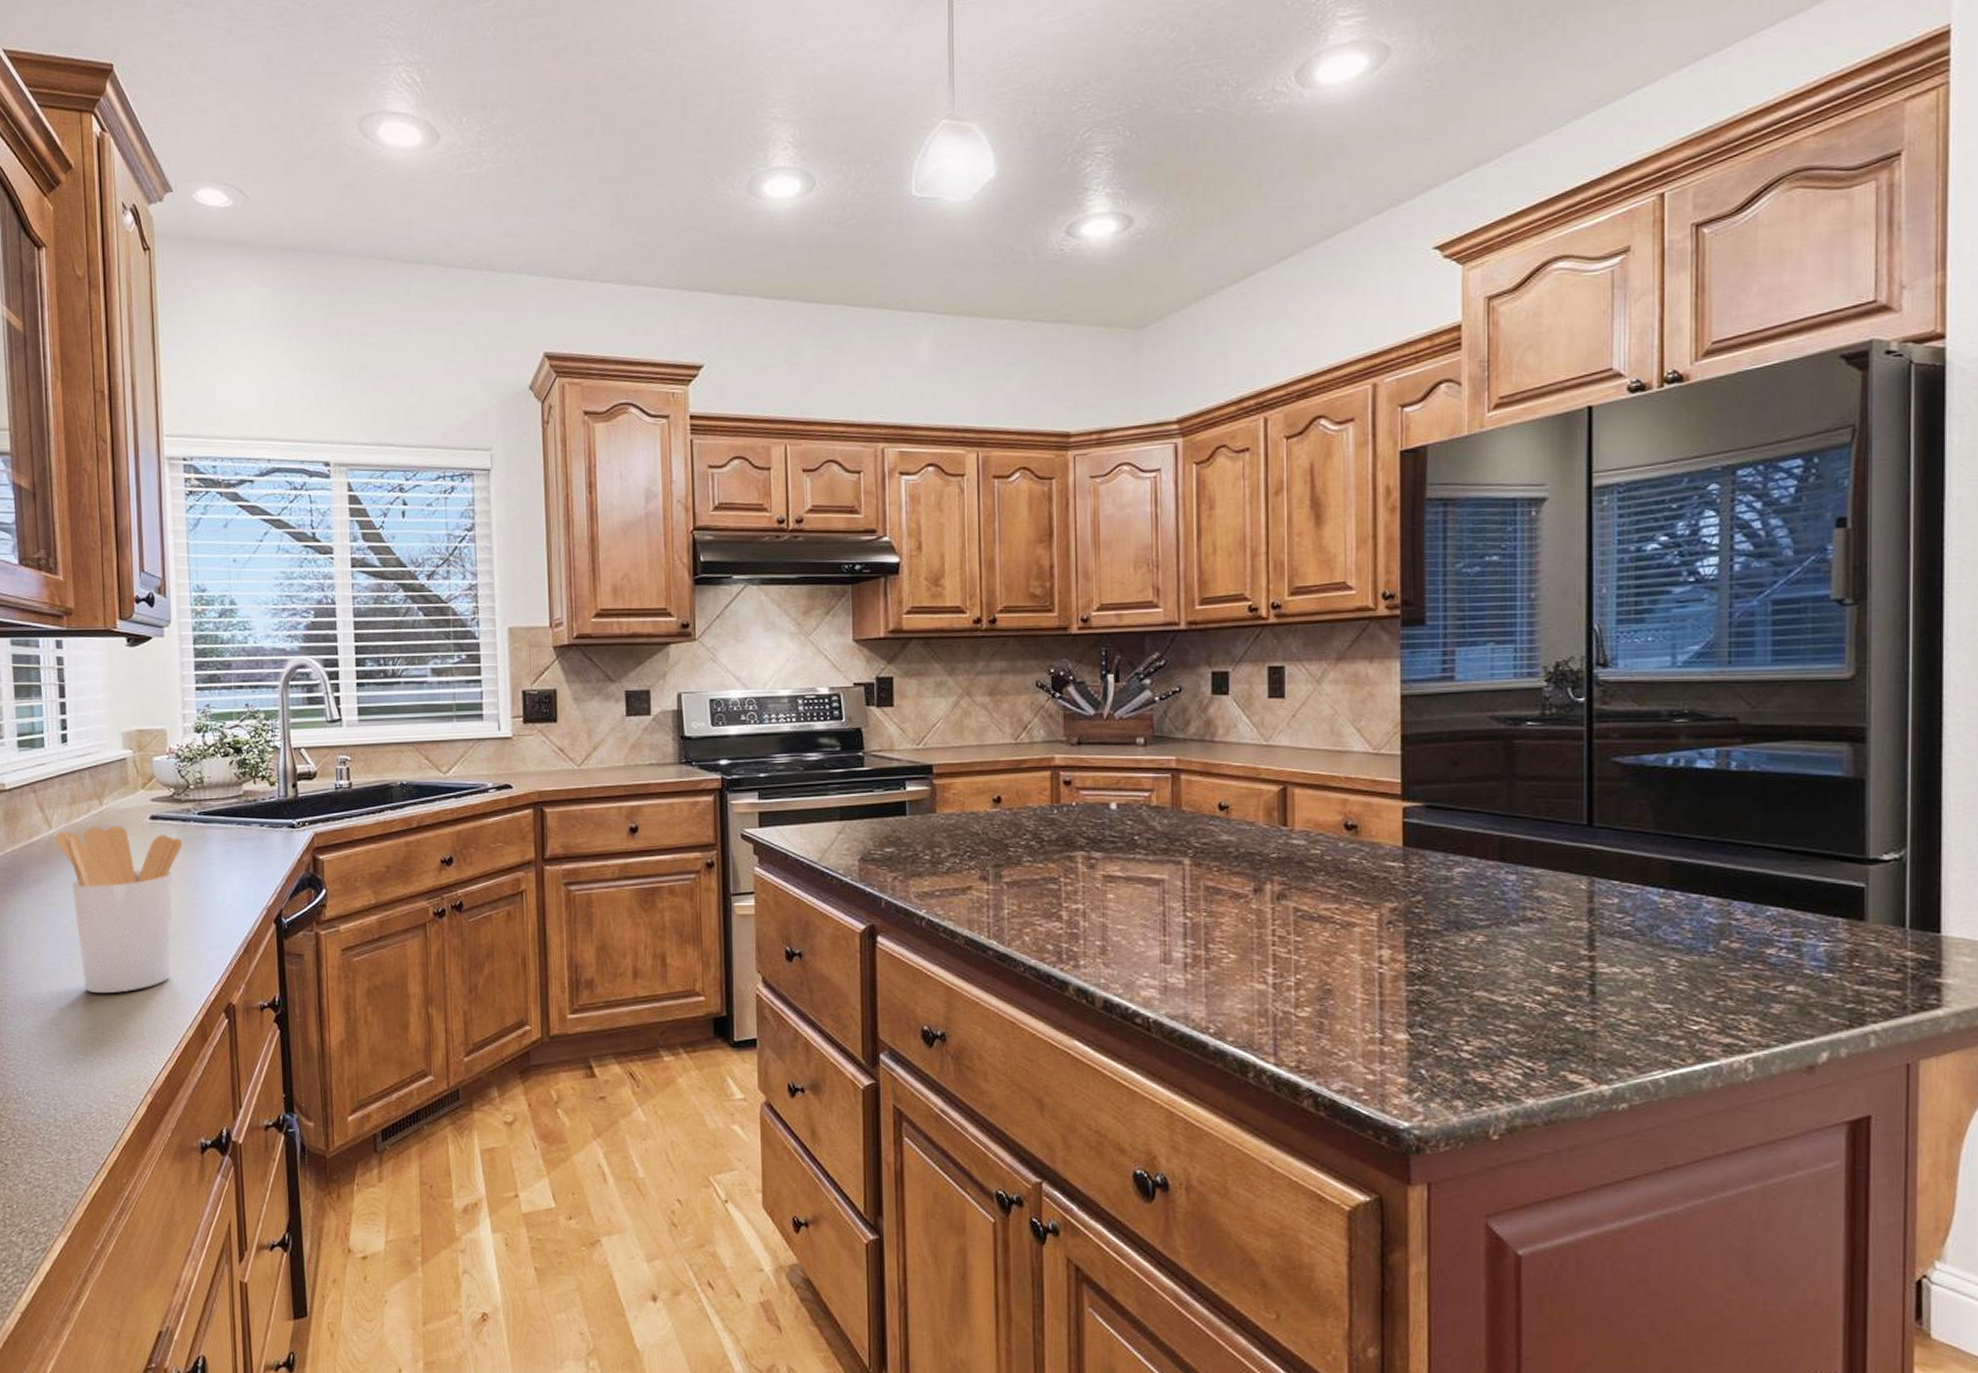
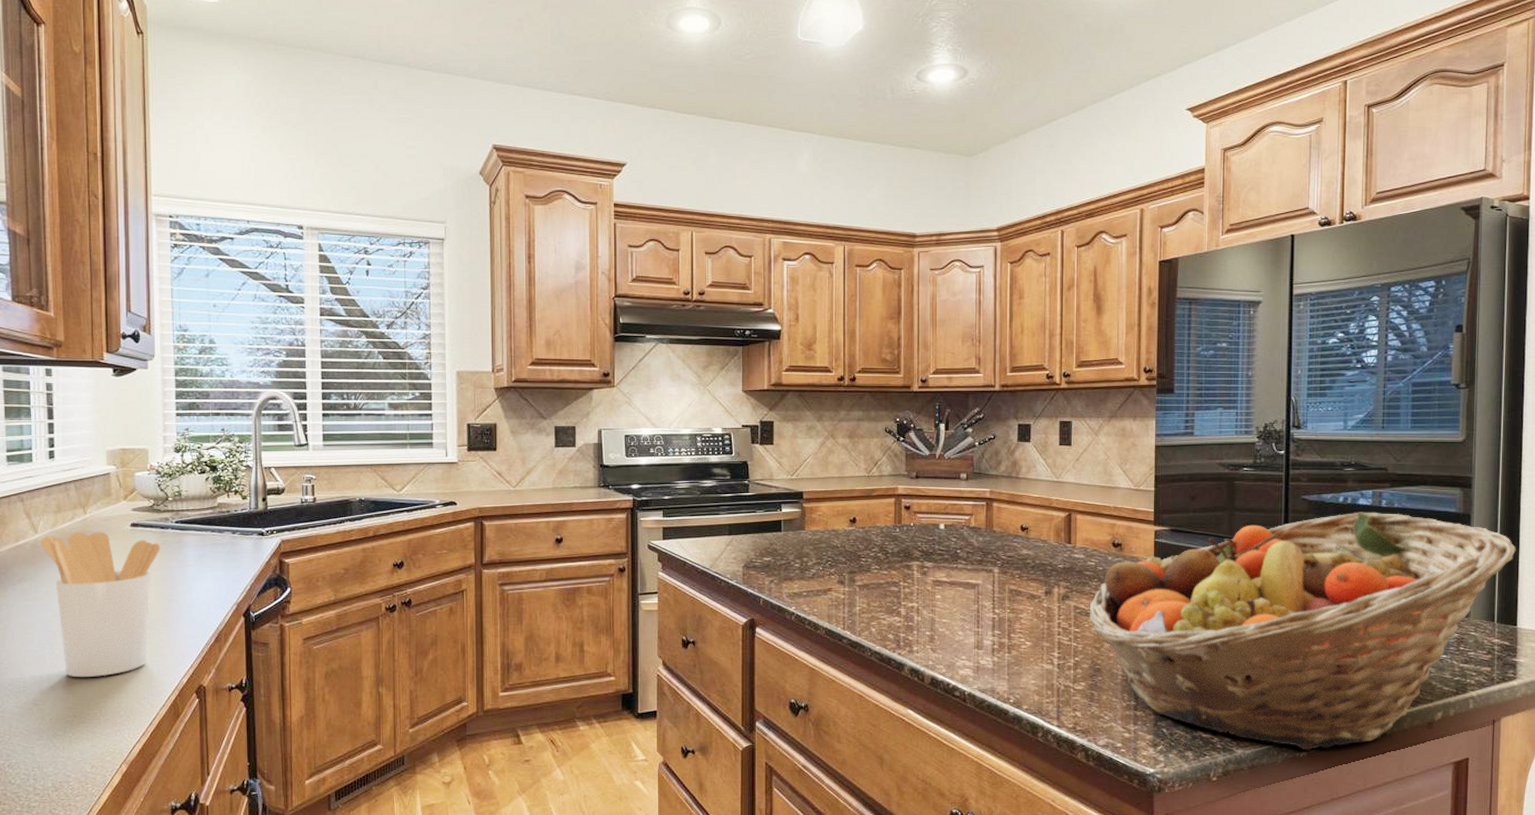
fruit basket: none [1314,777,1937,1102] -> present [1089,512,1516,750]

